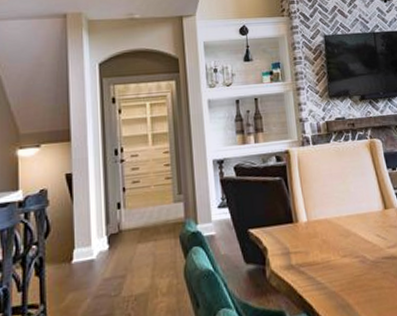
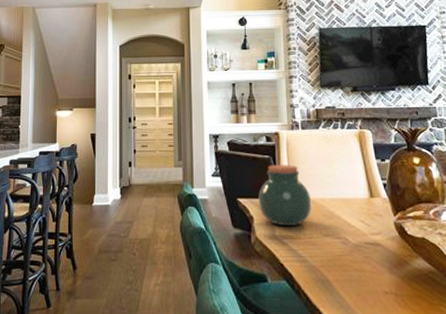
jar: none [271,184,328,253] -> present [258,165,311,227]

